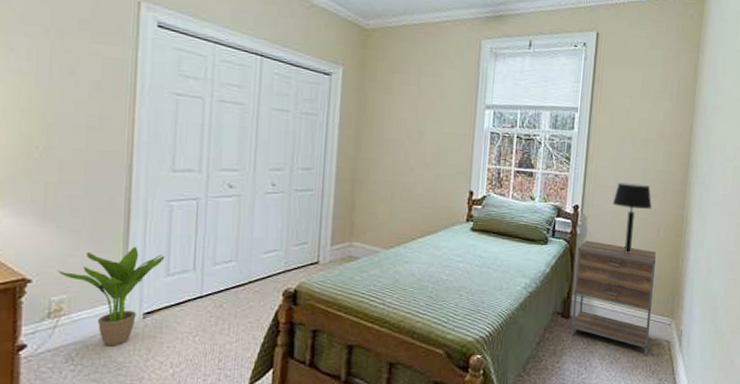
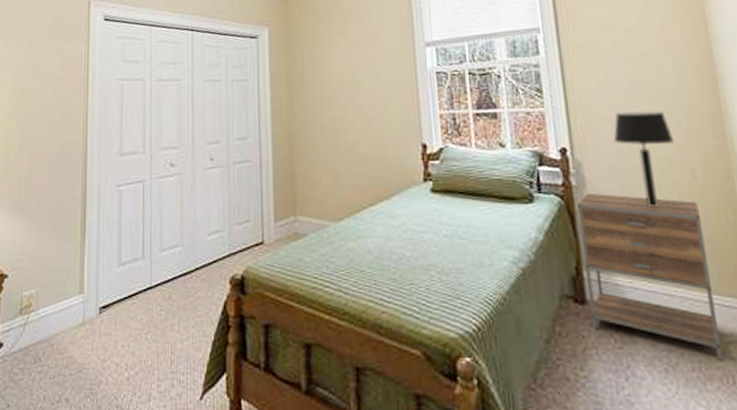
potted plant: present [57,246,165,346] -> none [28,235,117,345]

